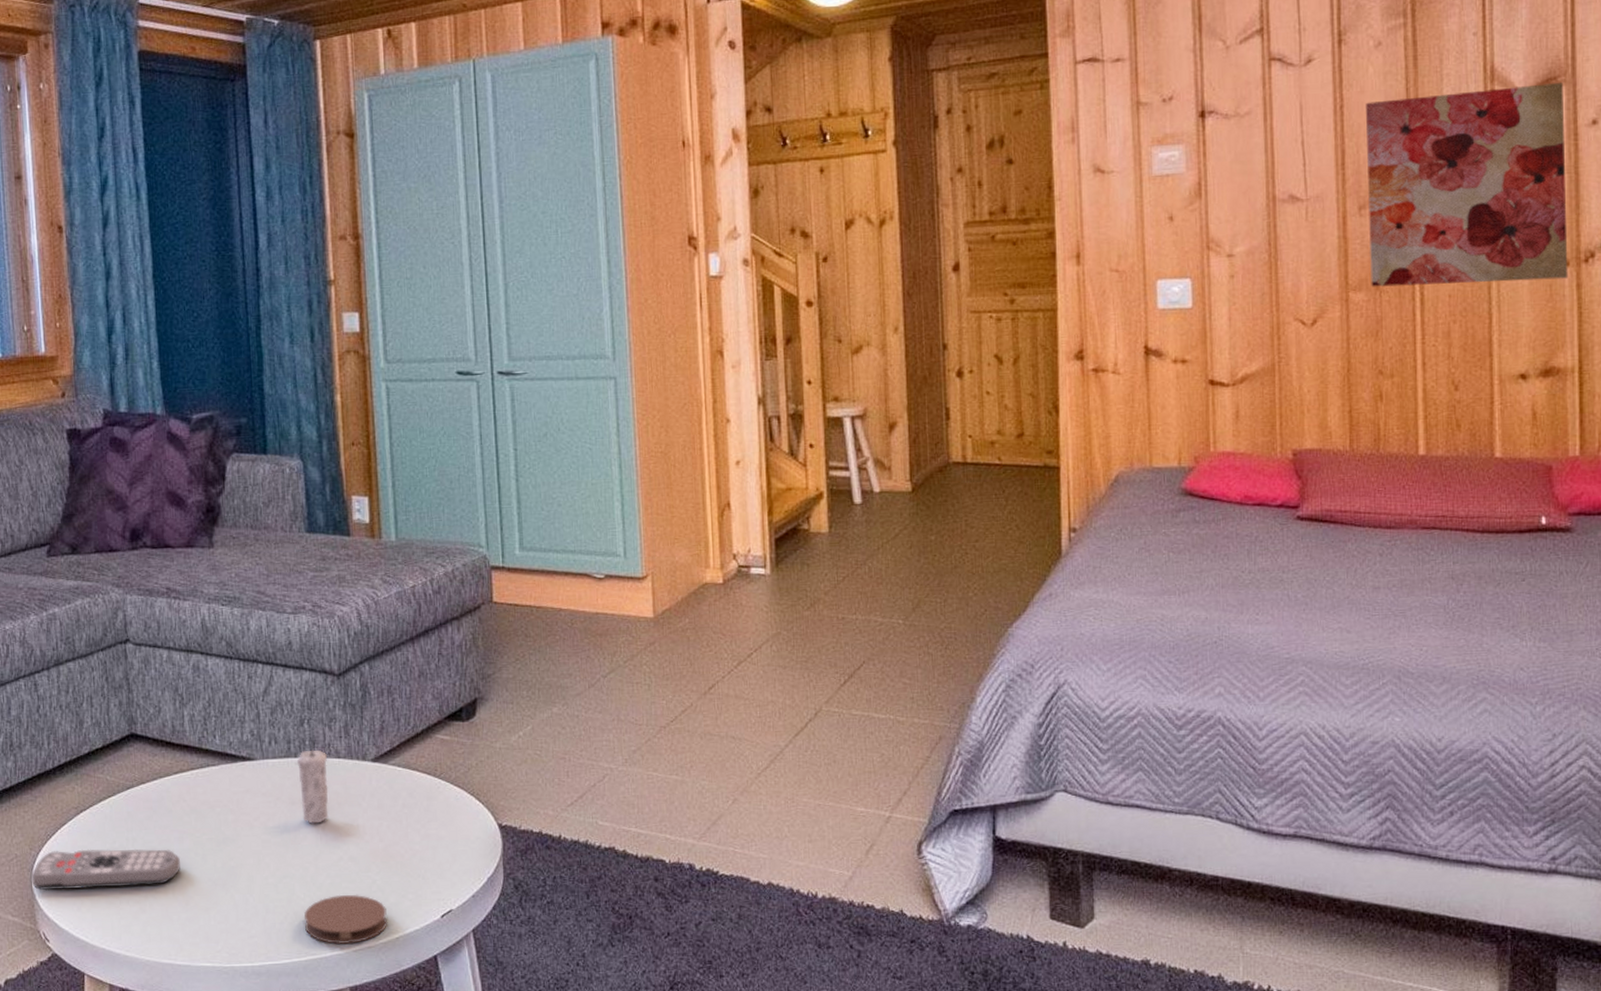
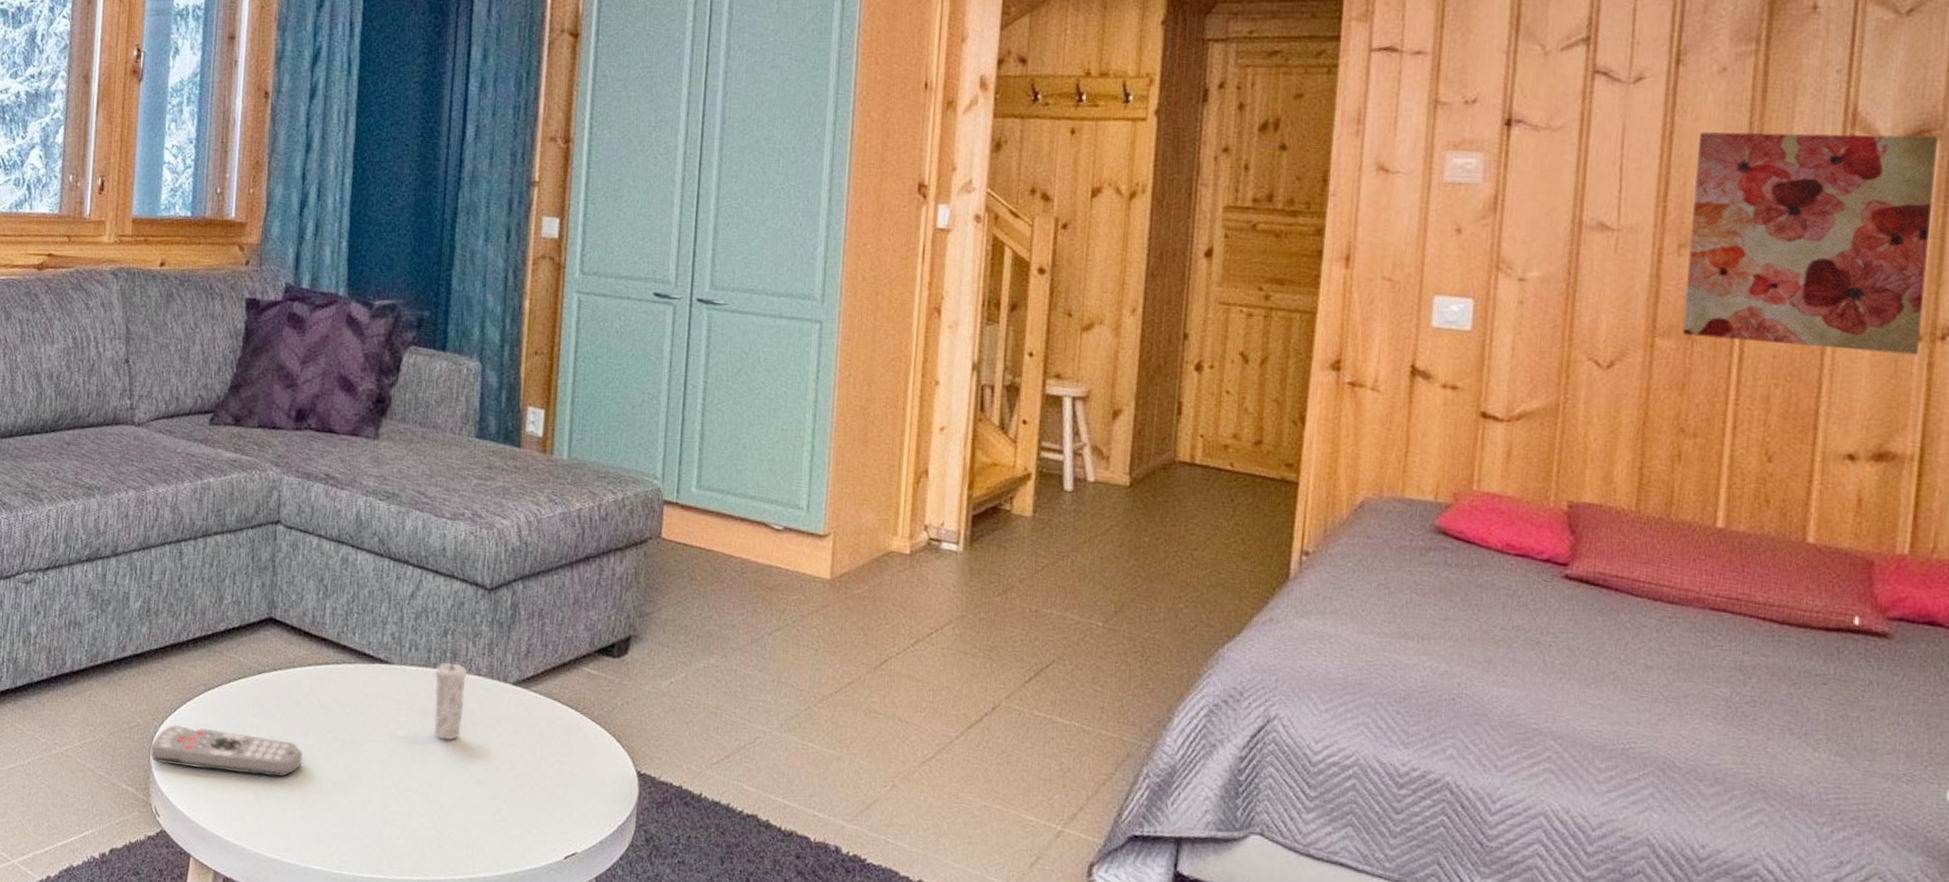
coaster: present [304,894,388,944] -> none [421,817,508,872]

